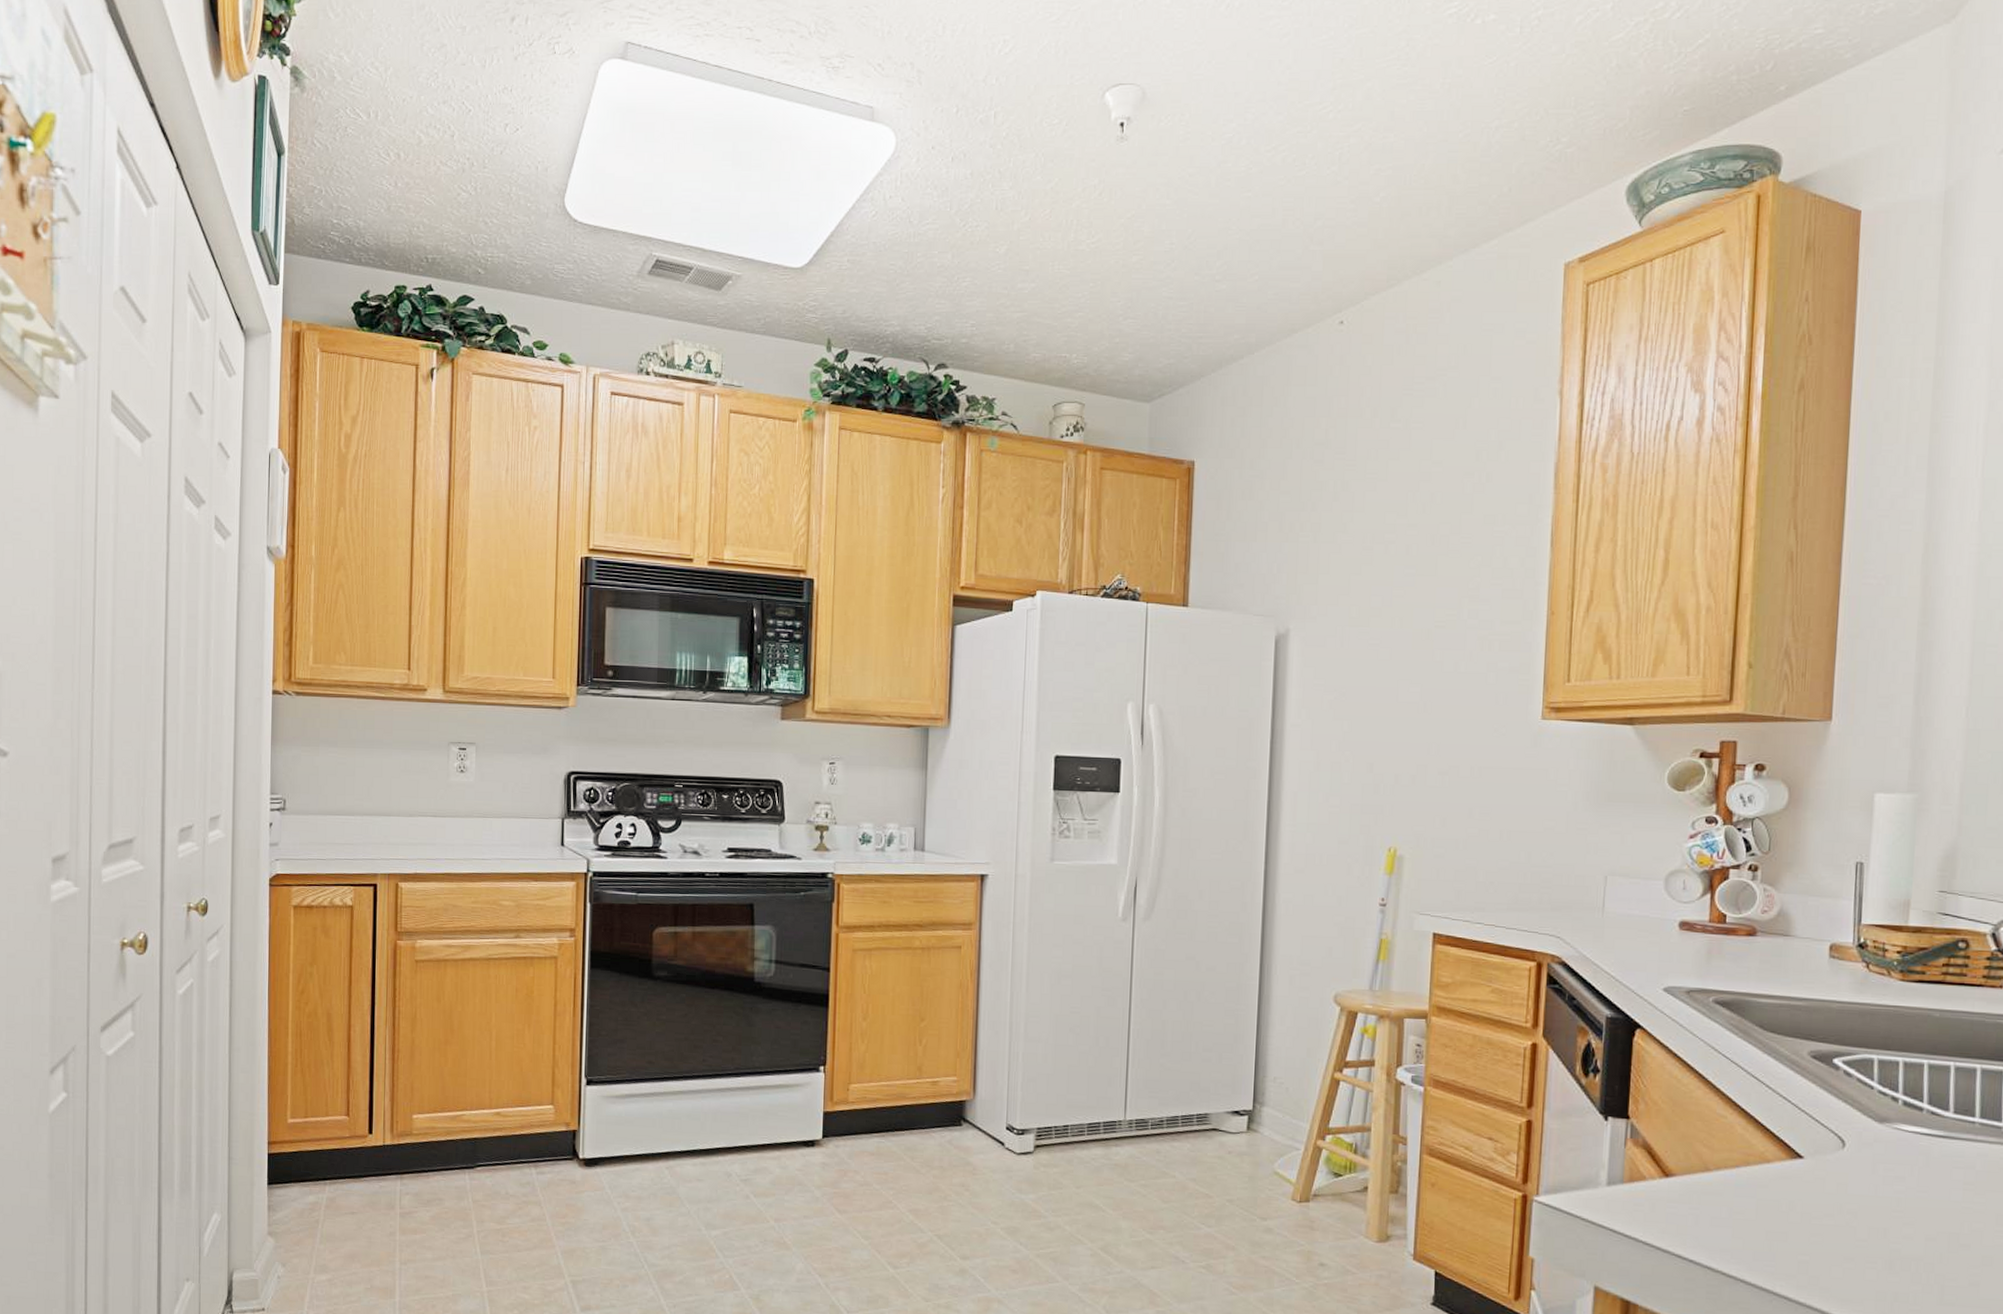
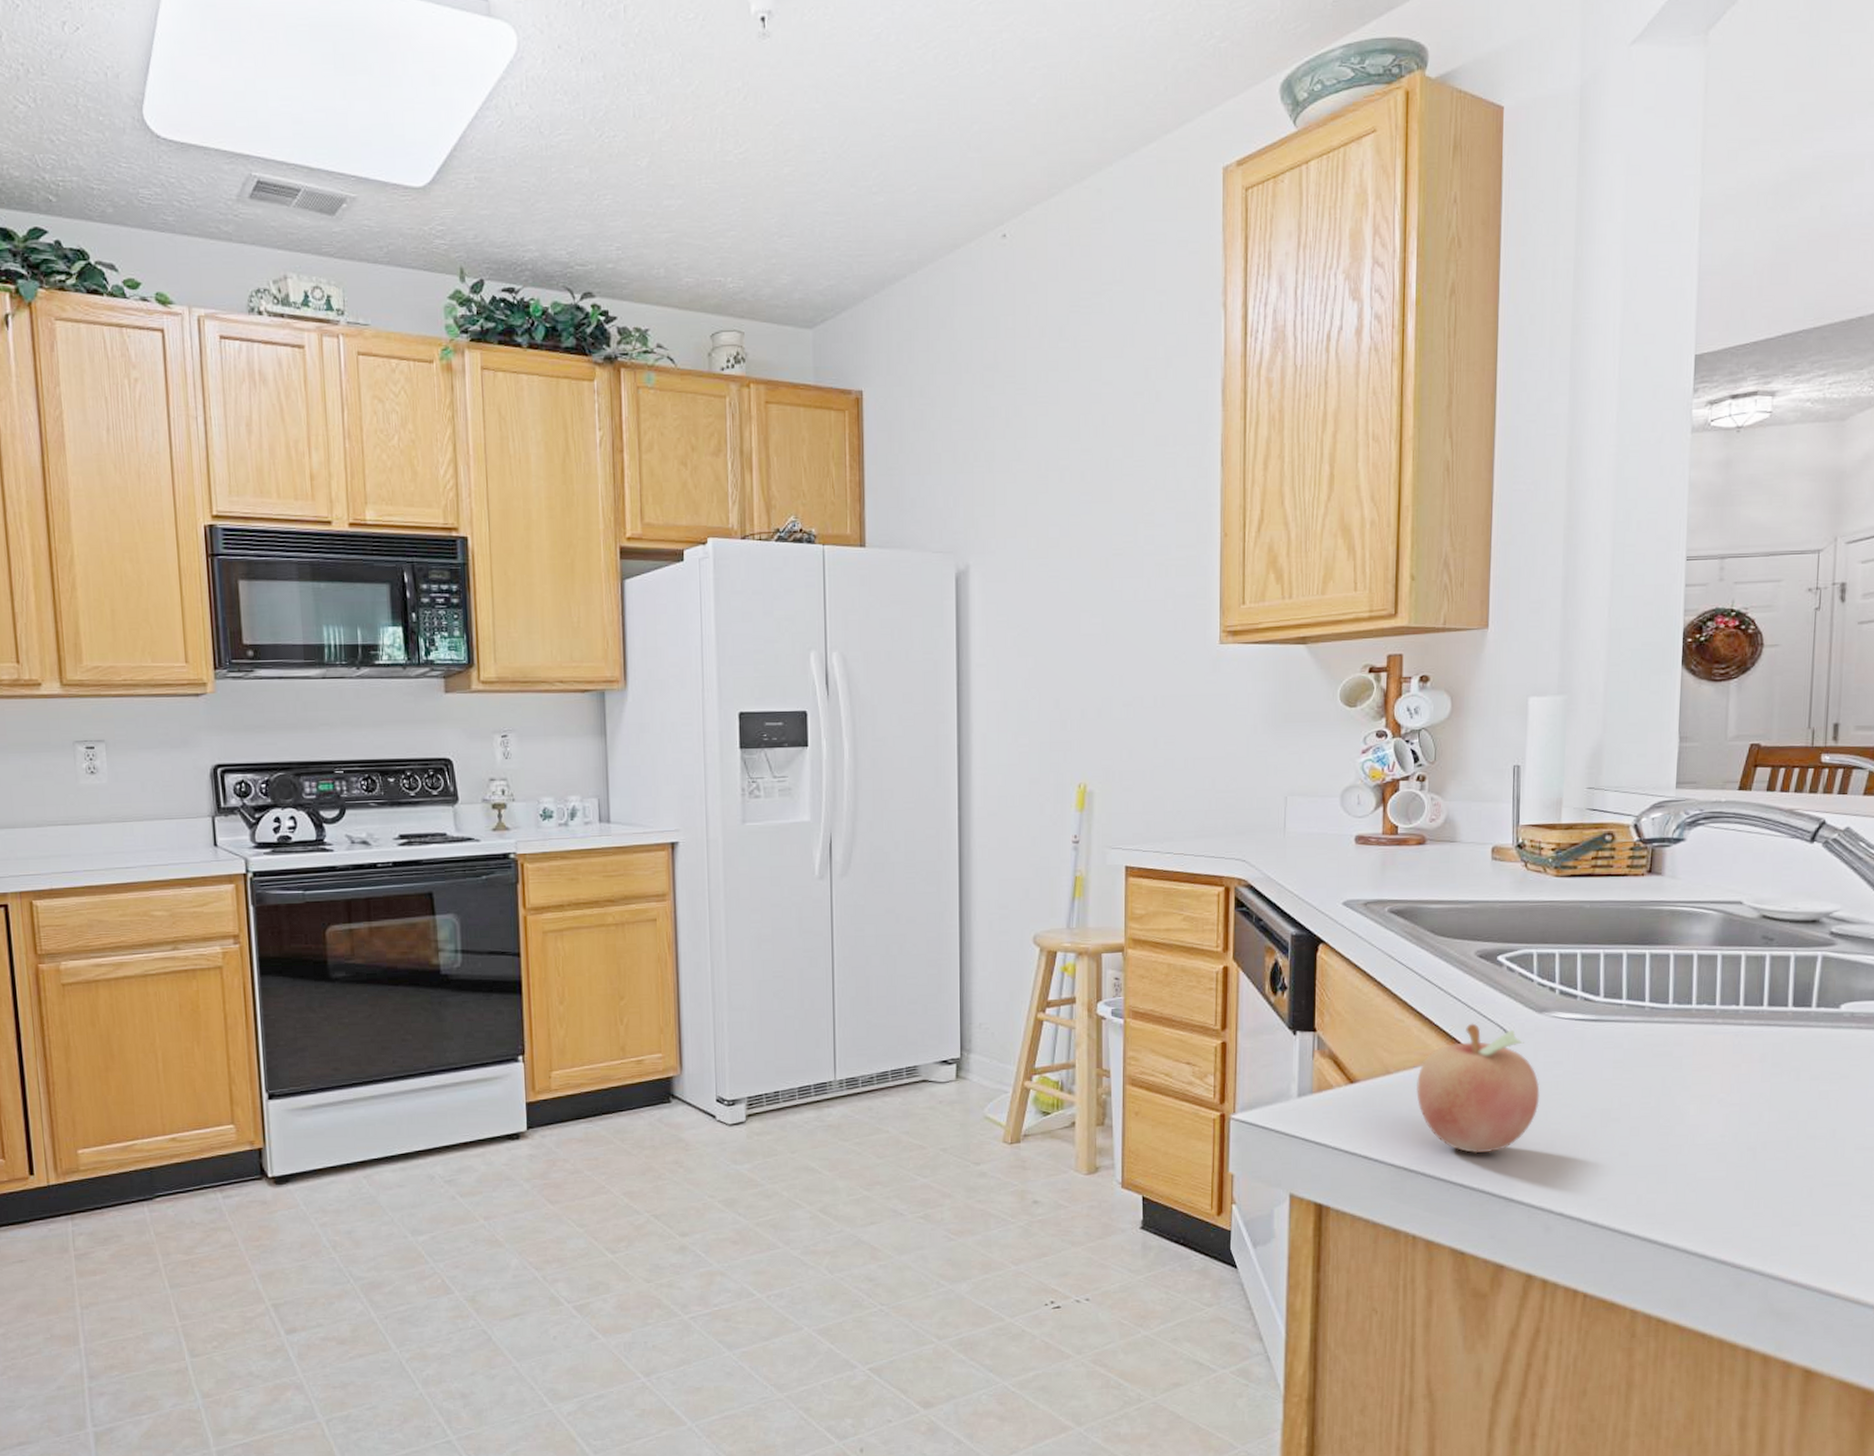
fruit: none [1738,1126,1878,1267] -> present [1416,1023,1540,1154]

